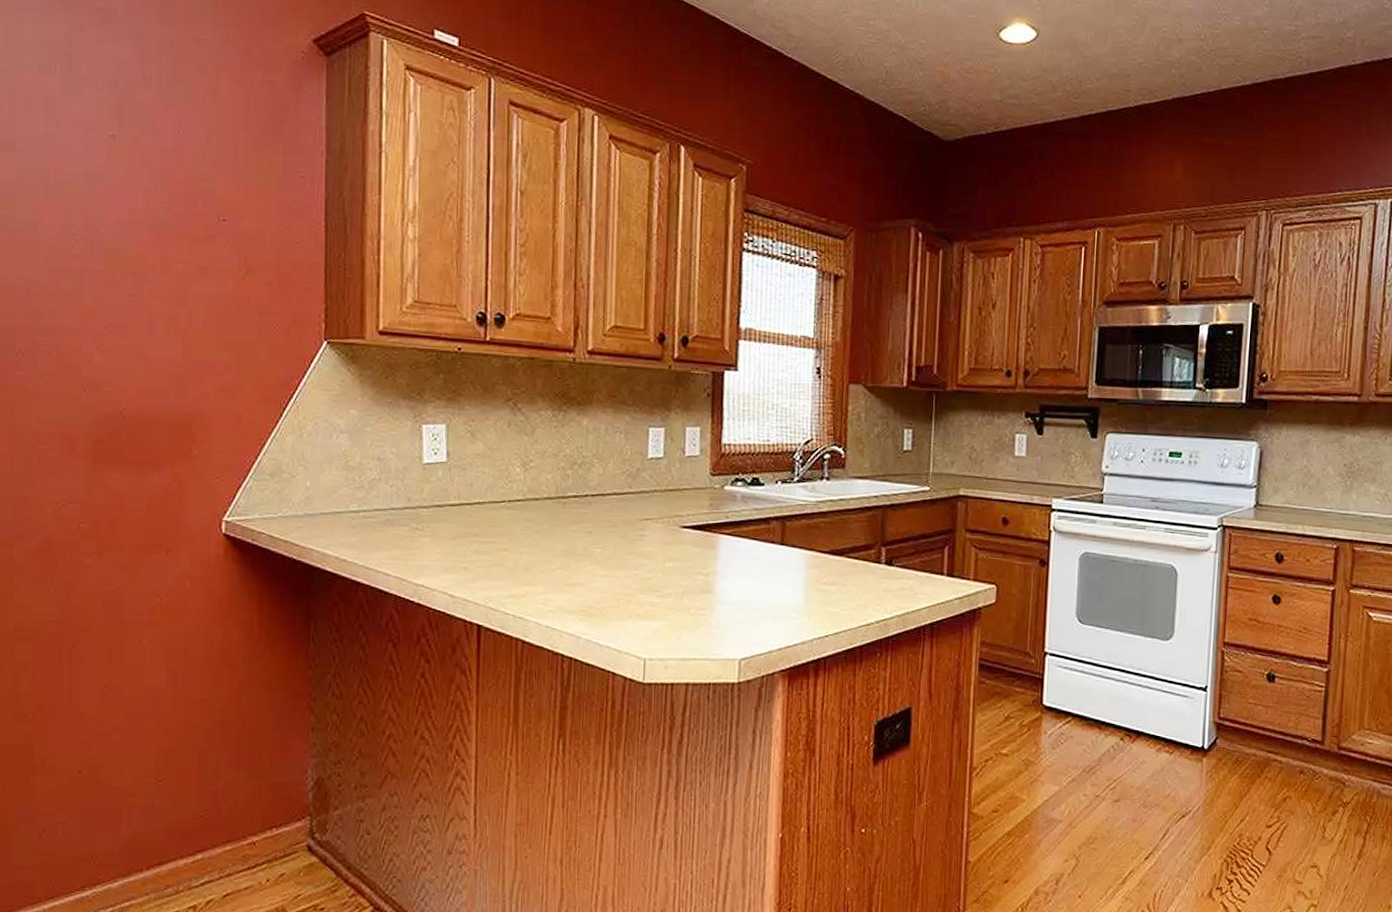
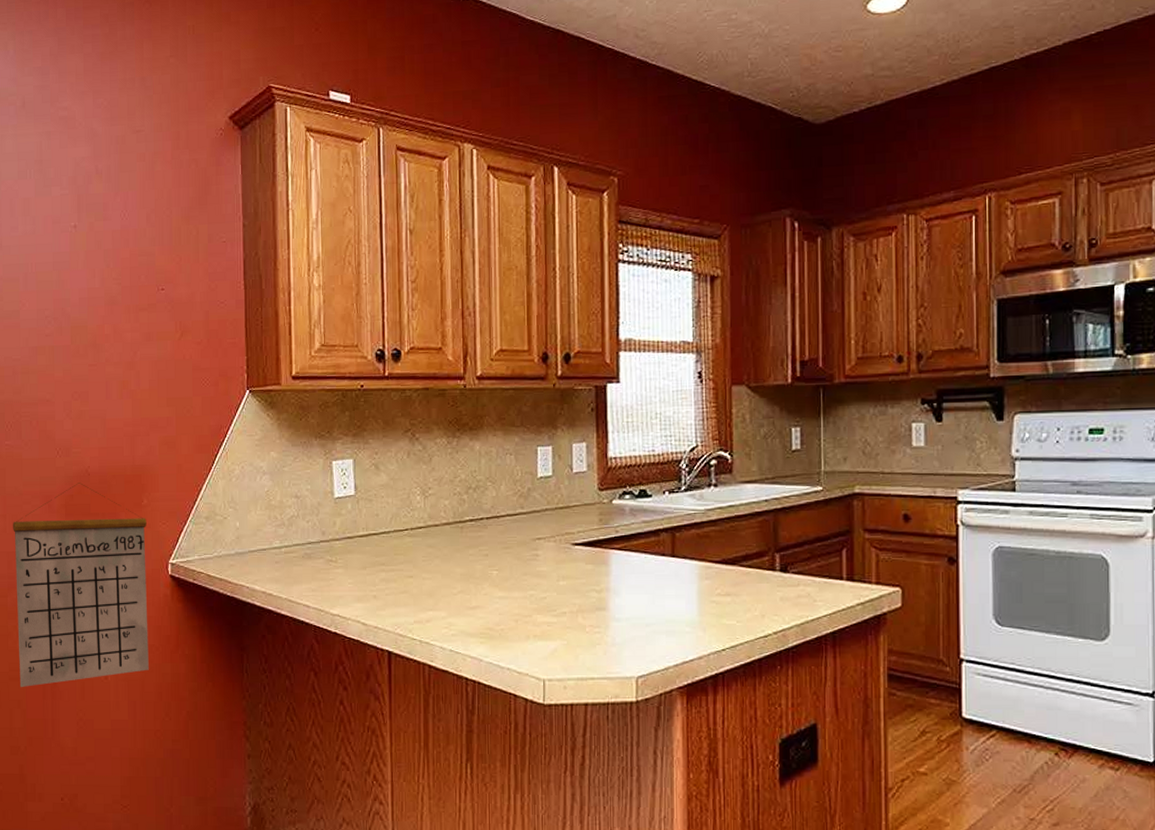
calendar: none [23,425,196,649] -> present [13,483,149,688]

